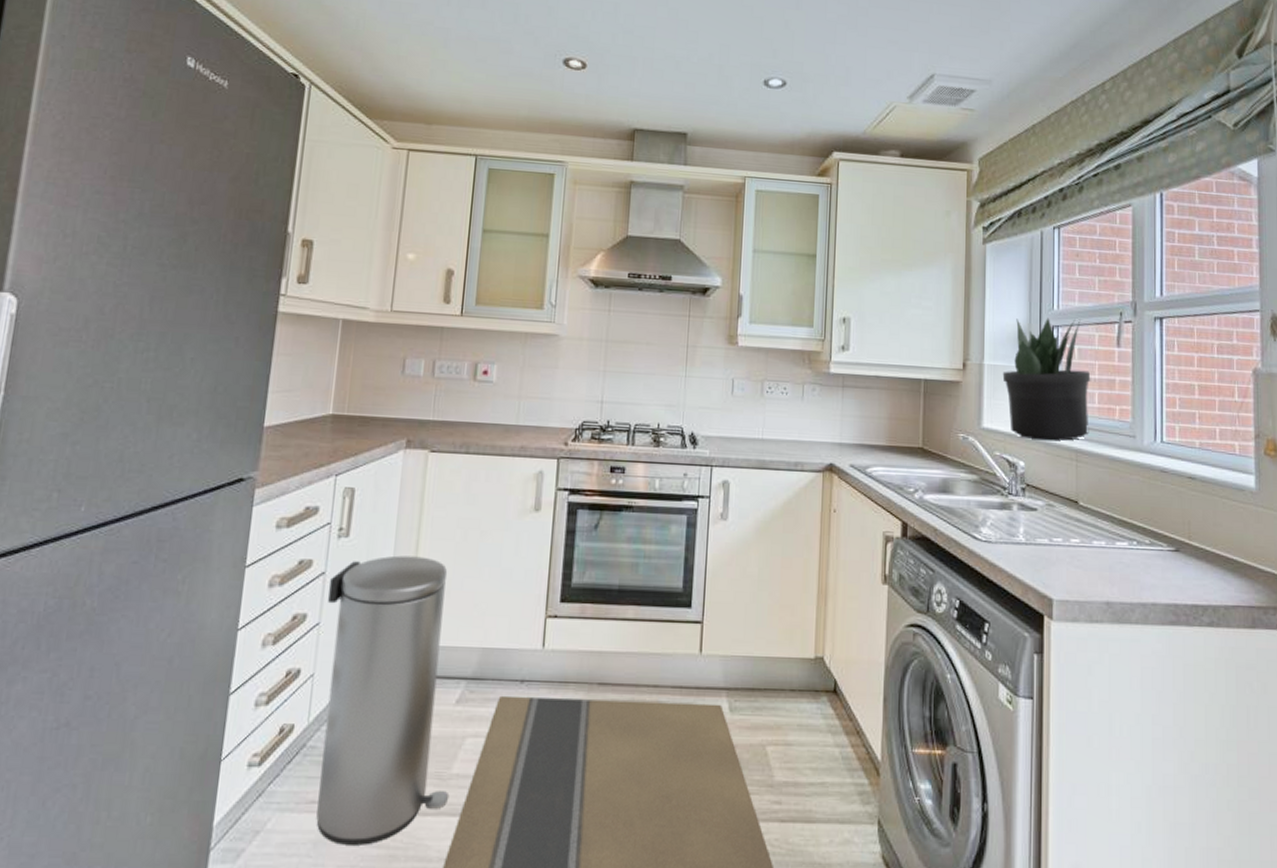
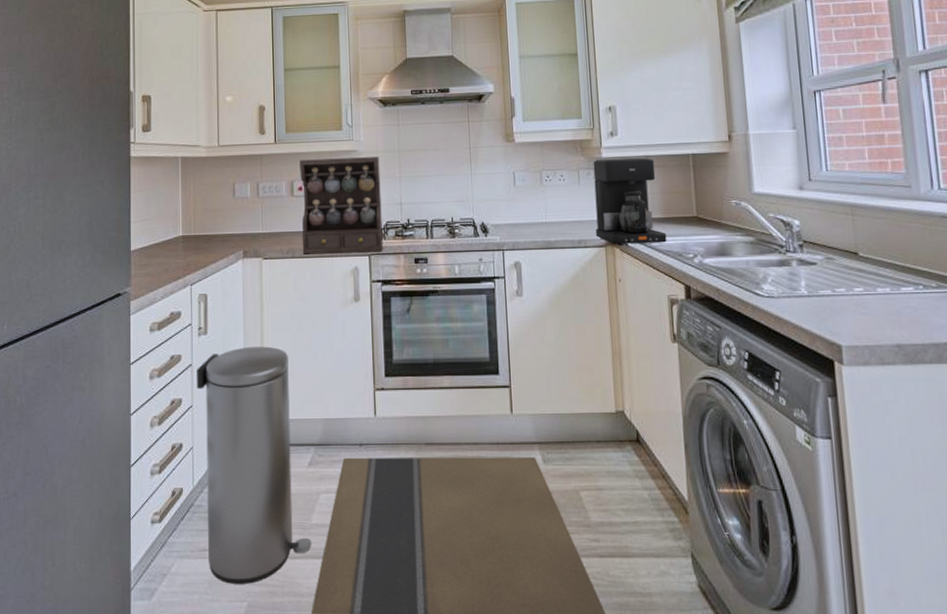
spice rack: none [478,339,583,456] -> present [299,157,383,255]
coffee maker: none [814,375,889,474] -> present [593,158,667,245]
planter: present [1002,318,1091,441] -> none [768,81,863,198]

